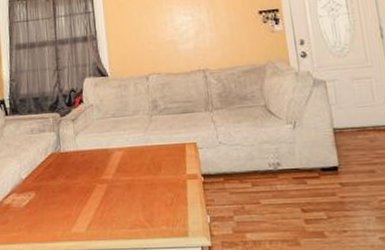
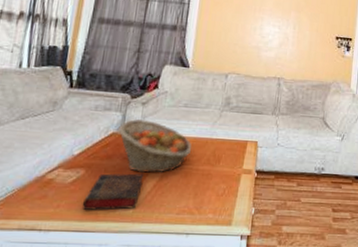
book: none [40,190,90,231] -> present [82,173,144,210]
fruit basket: none [56,136,130,191] -> present [118,119,192,174]

